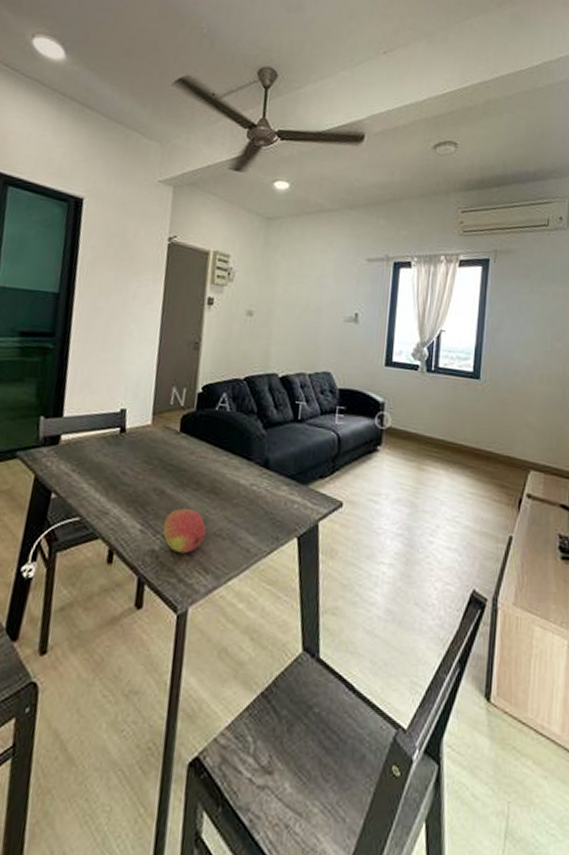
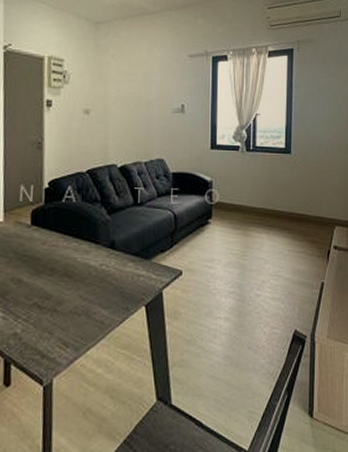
fruit: present [162,508,207,554] -> none [23,292,64,333]

